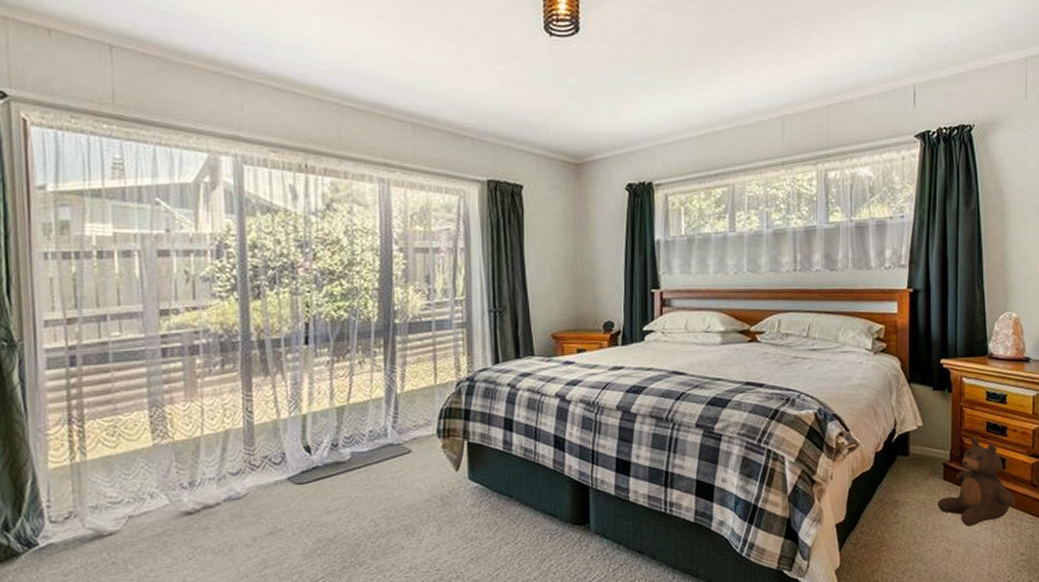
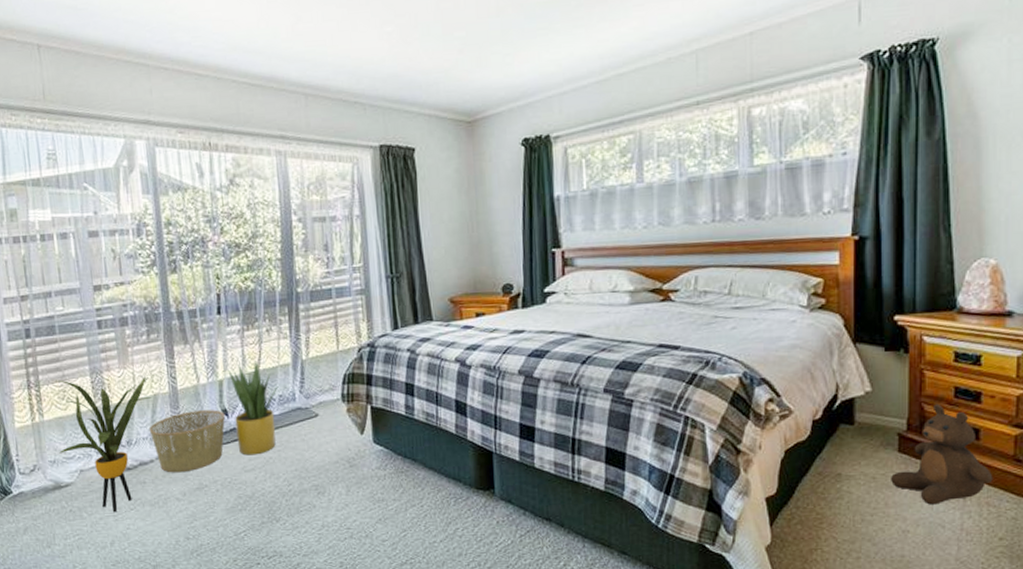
house plant: none [102,410,222,563] -> present [56,376,152,513]
basket: none [216,446,308,517] -> present [149,410,226,473]
planter: none [313,393,369,495] -> present [228,359,279,455]

